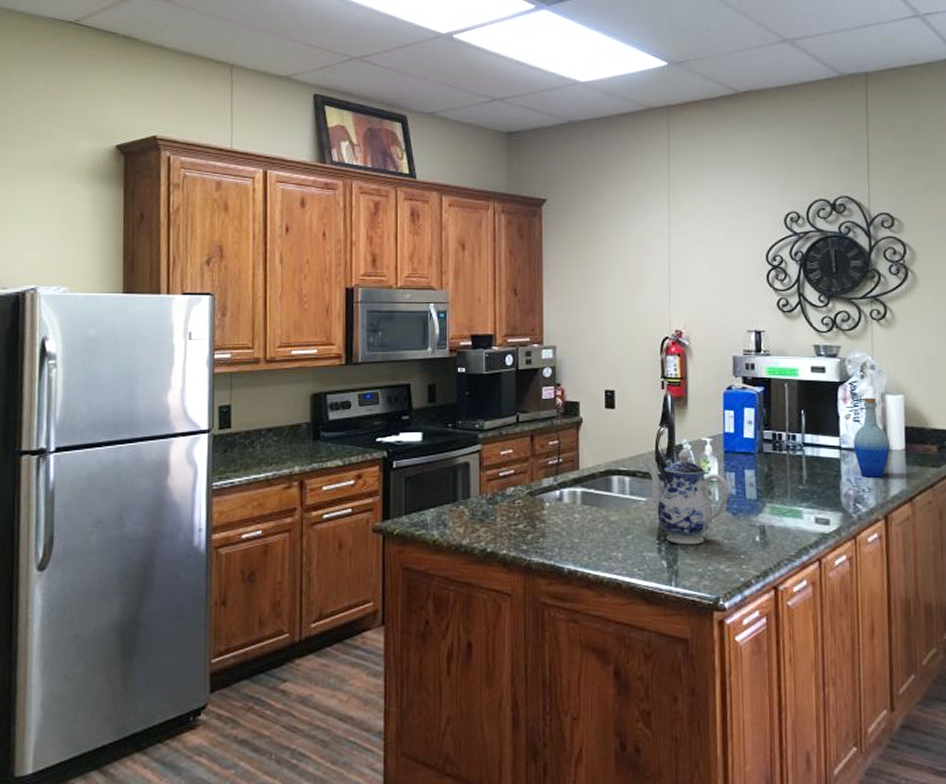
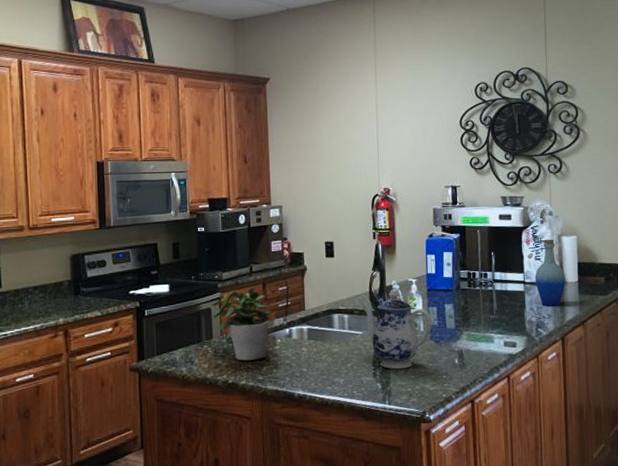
potted plant: none [470,439,539,526] -> present [211,286,271,361]

